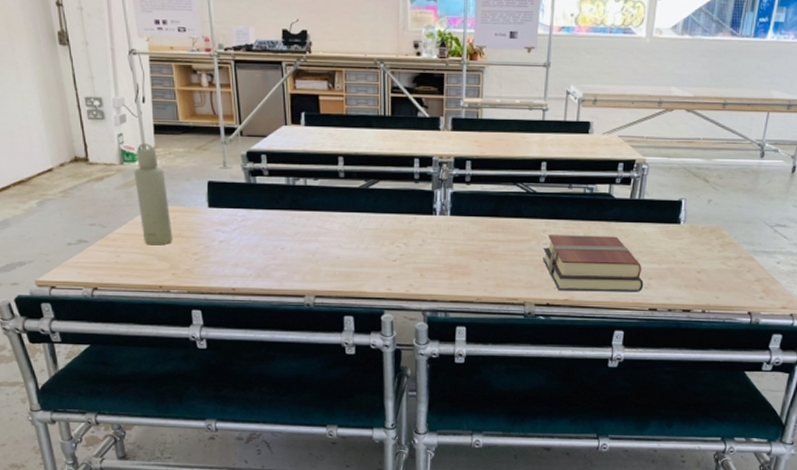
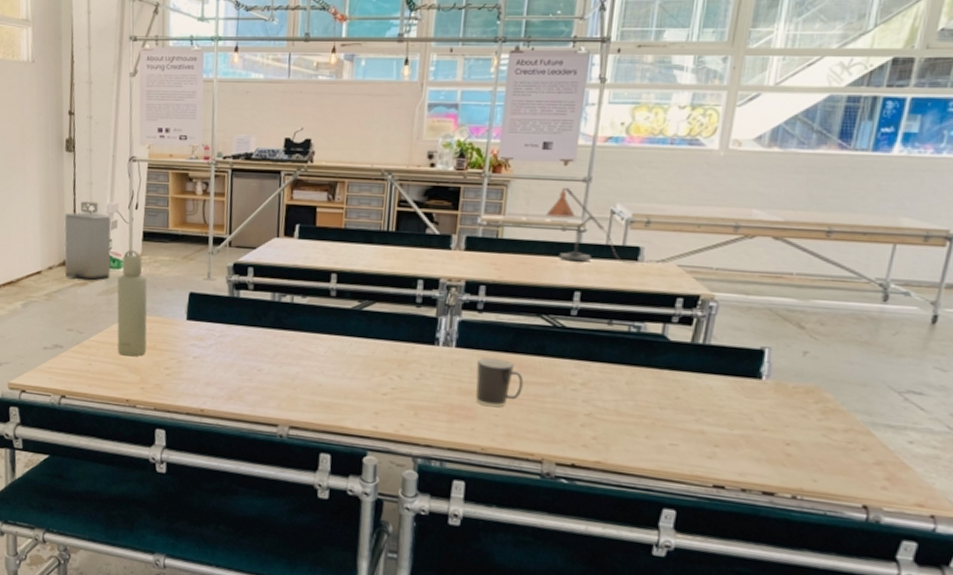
pedal bin: none [69,107,126,176] -> present [64,212,111,281]
mug: none [469,223,506,264] -> present [475,358,524,408]
desk lamp: none [516,72,609,136] -> present [546,187,665,264]
books: present [543,235,644,291] -> none [569,379,707,461]

